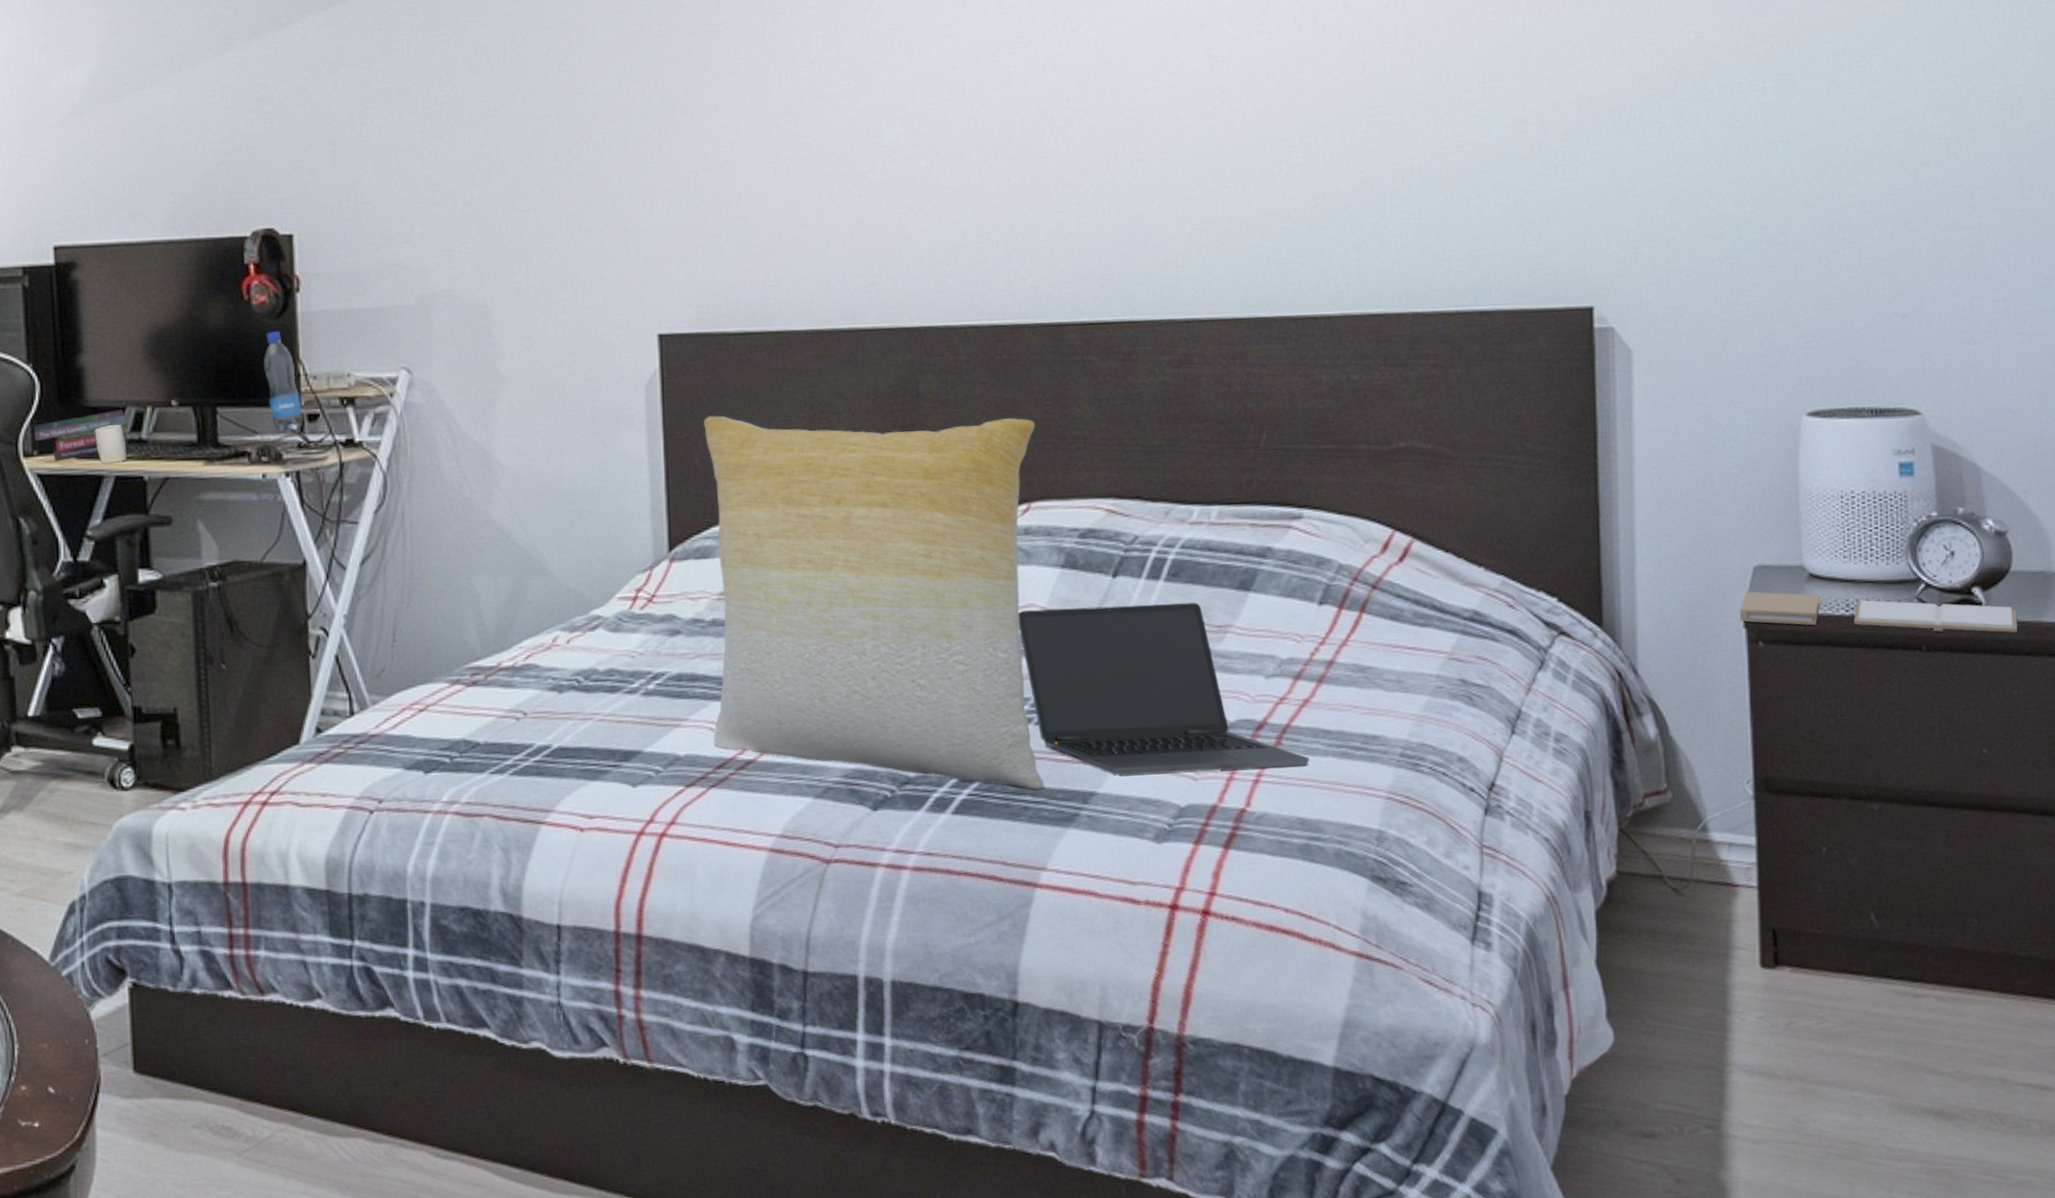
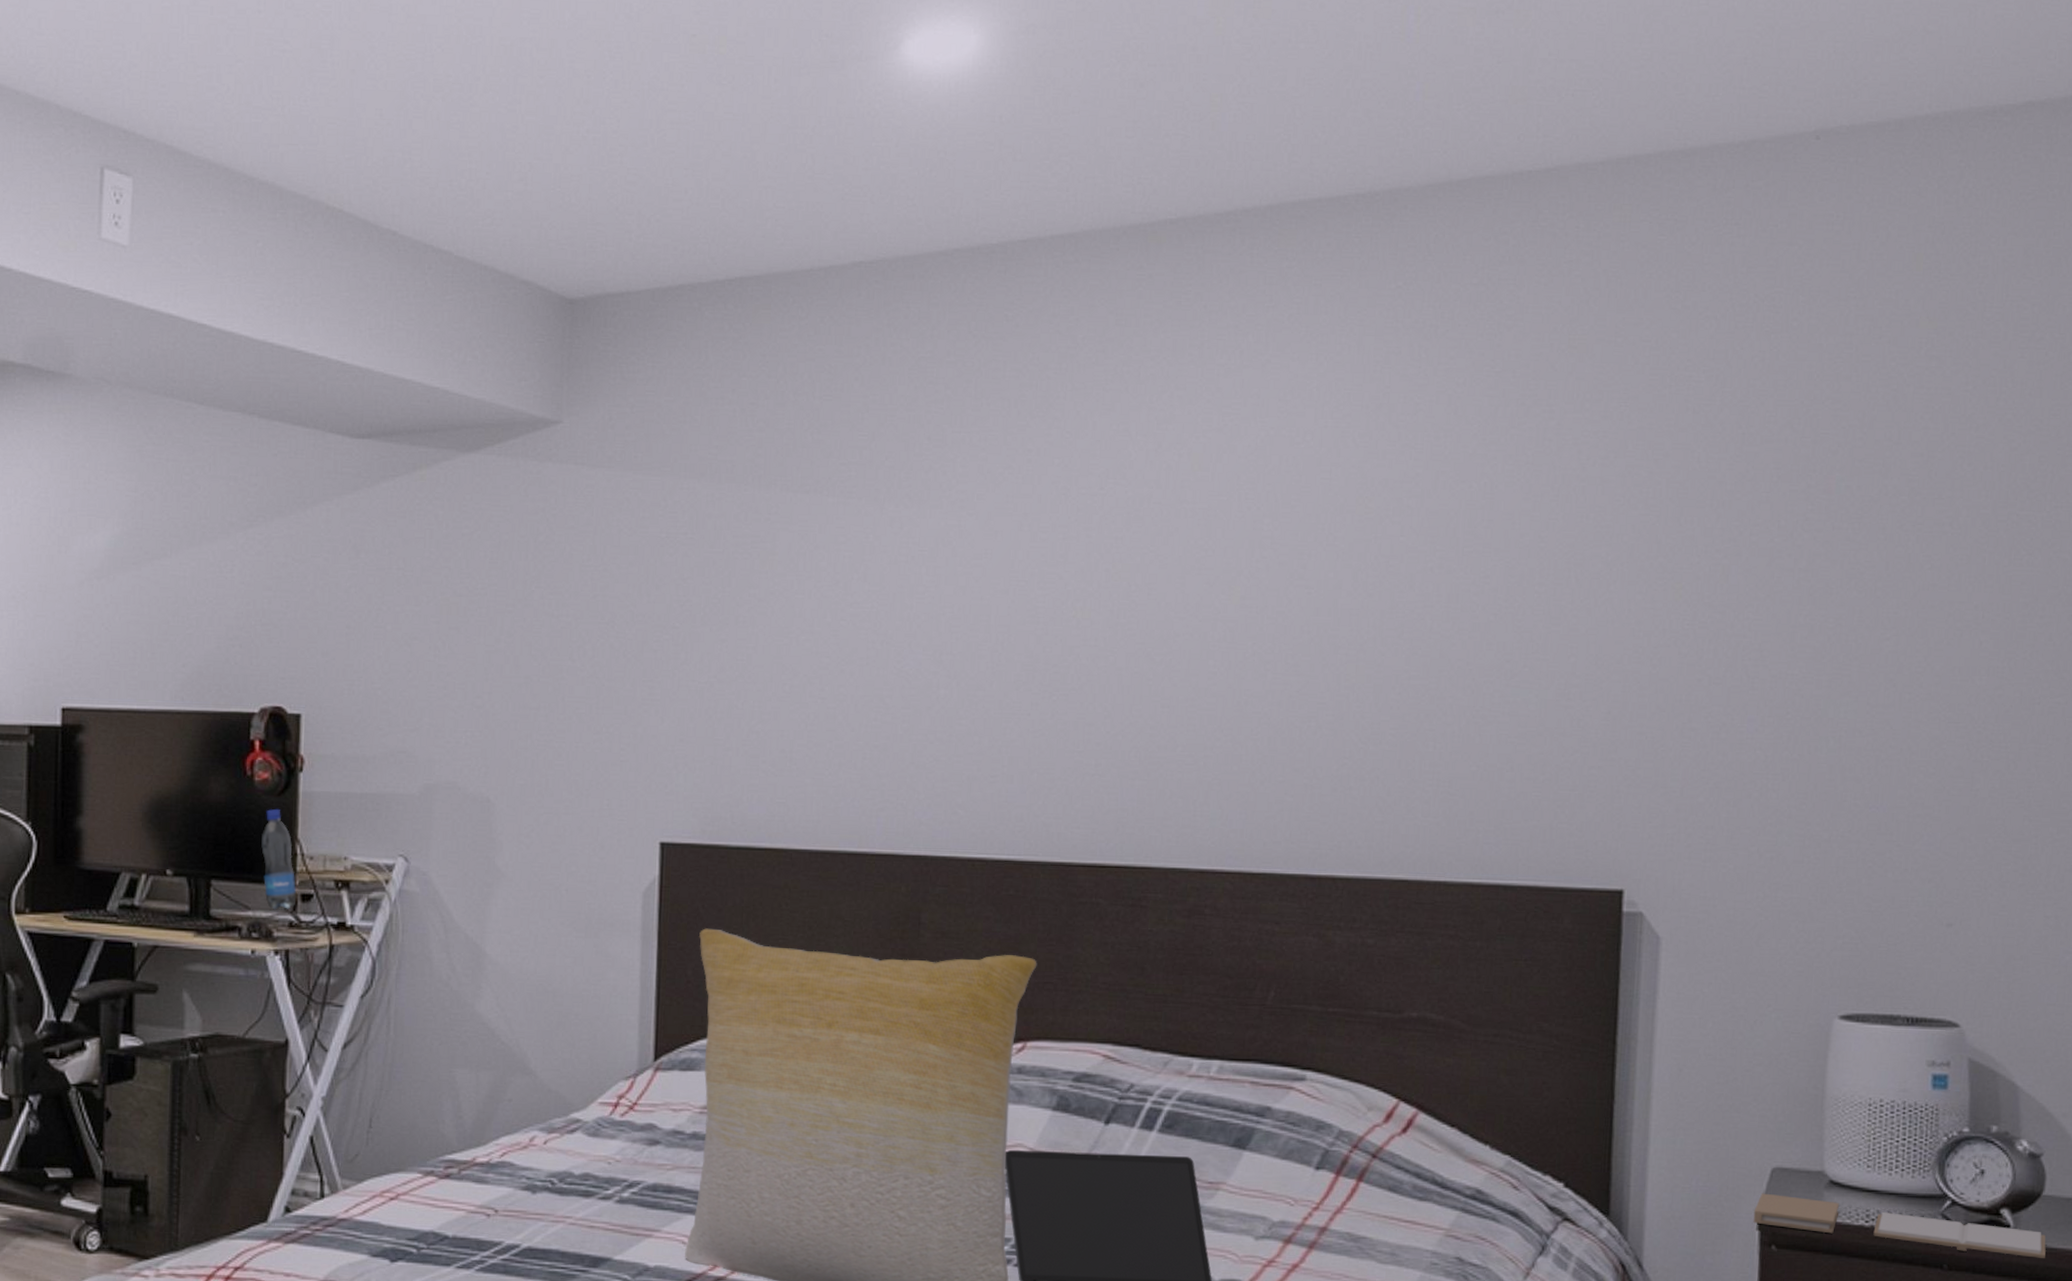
books: present [33,409,129,462] -> none [27,874,122,922]
mug: present [94,424,127,465] -> none [87,888,119,928]

